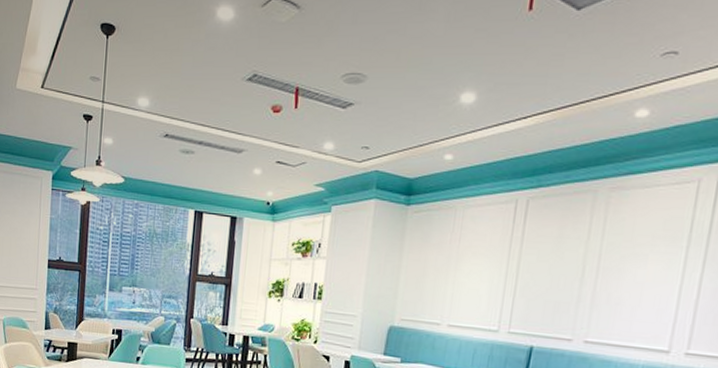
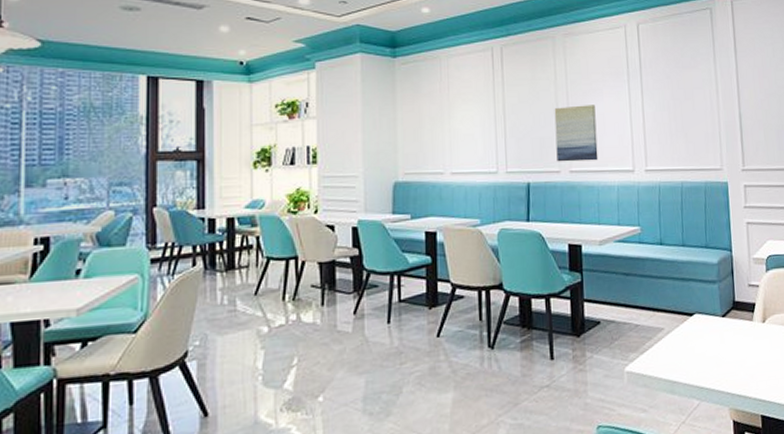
wall art: none [570,270,634,334] -> present [554,105,598,162]

